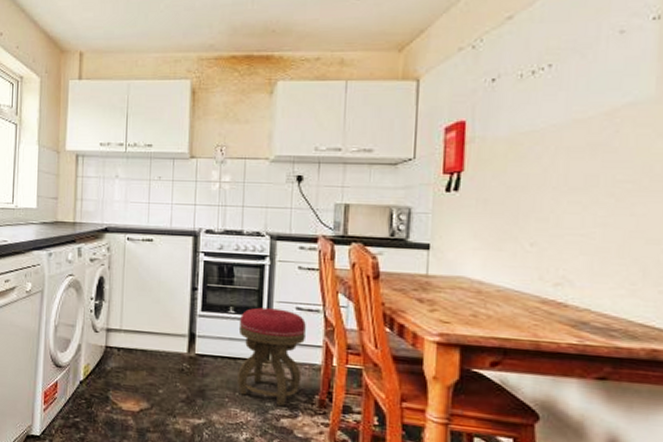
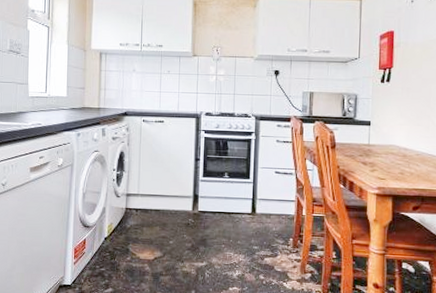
stool: present [237,307,306,406] -> none [231,172,283,248]

